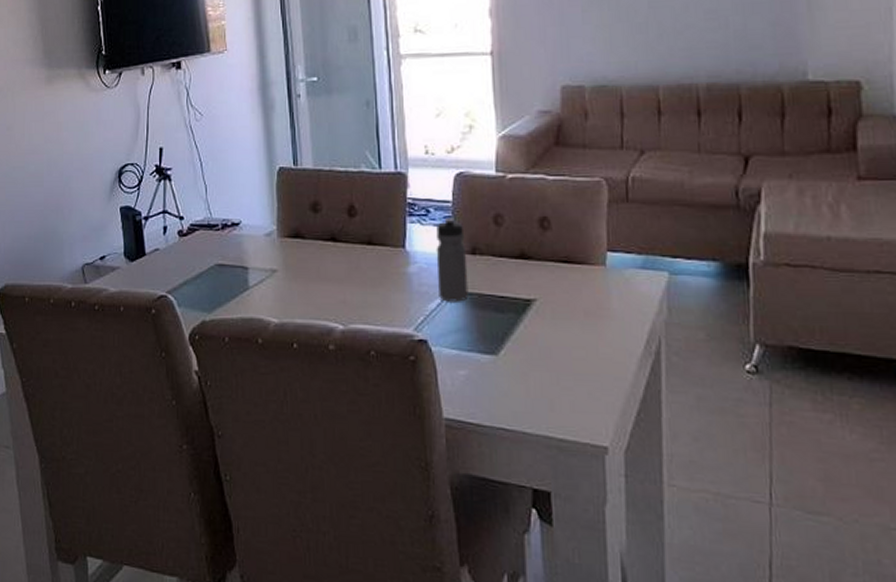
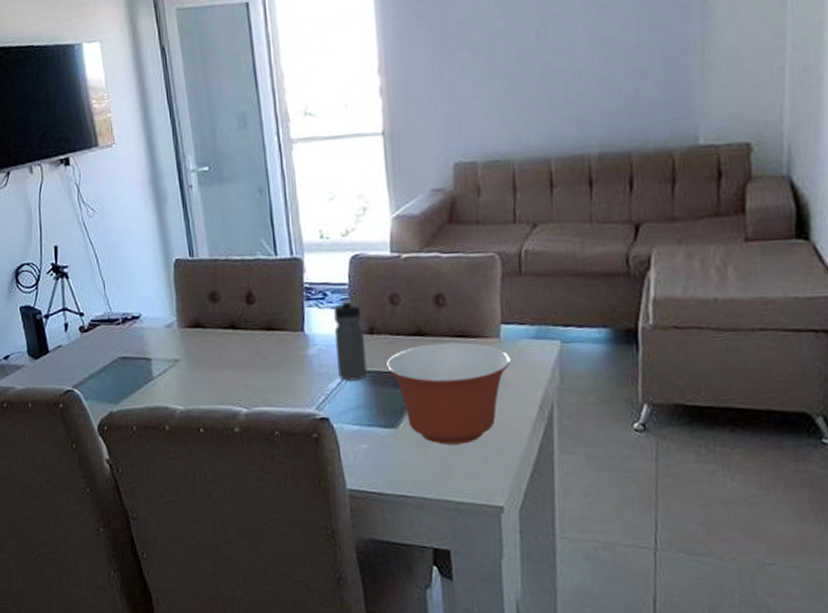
mixing bowl: none [487,268,618,376] -> present [385,342,512,445]

